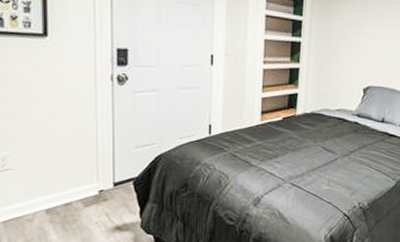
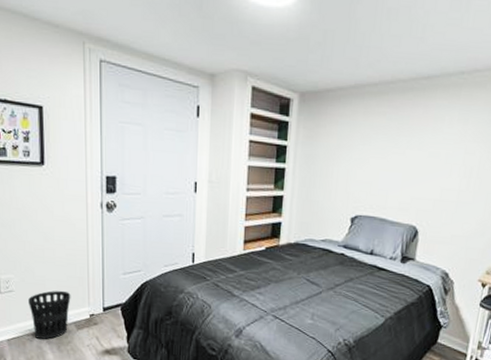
wastebasket: none [28,166,78,219] -> present [28,290,71,339]

